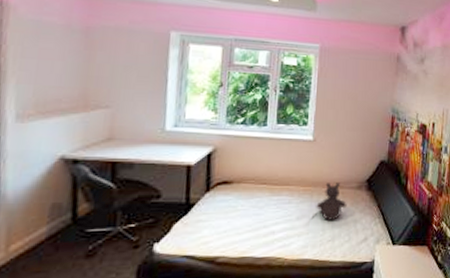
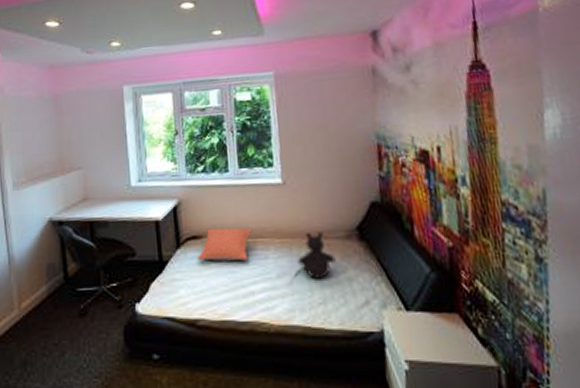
pillow: none [226,175,281,204] -> present [198,228,253,261]

